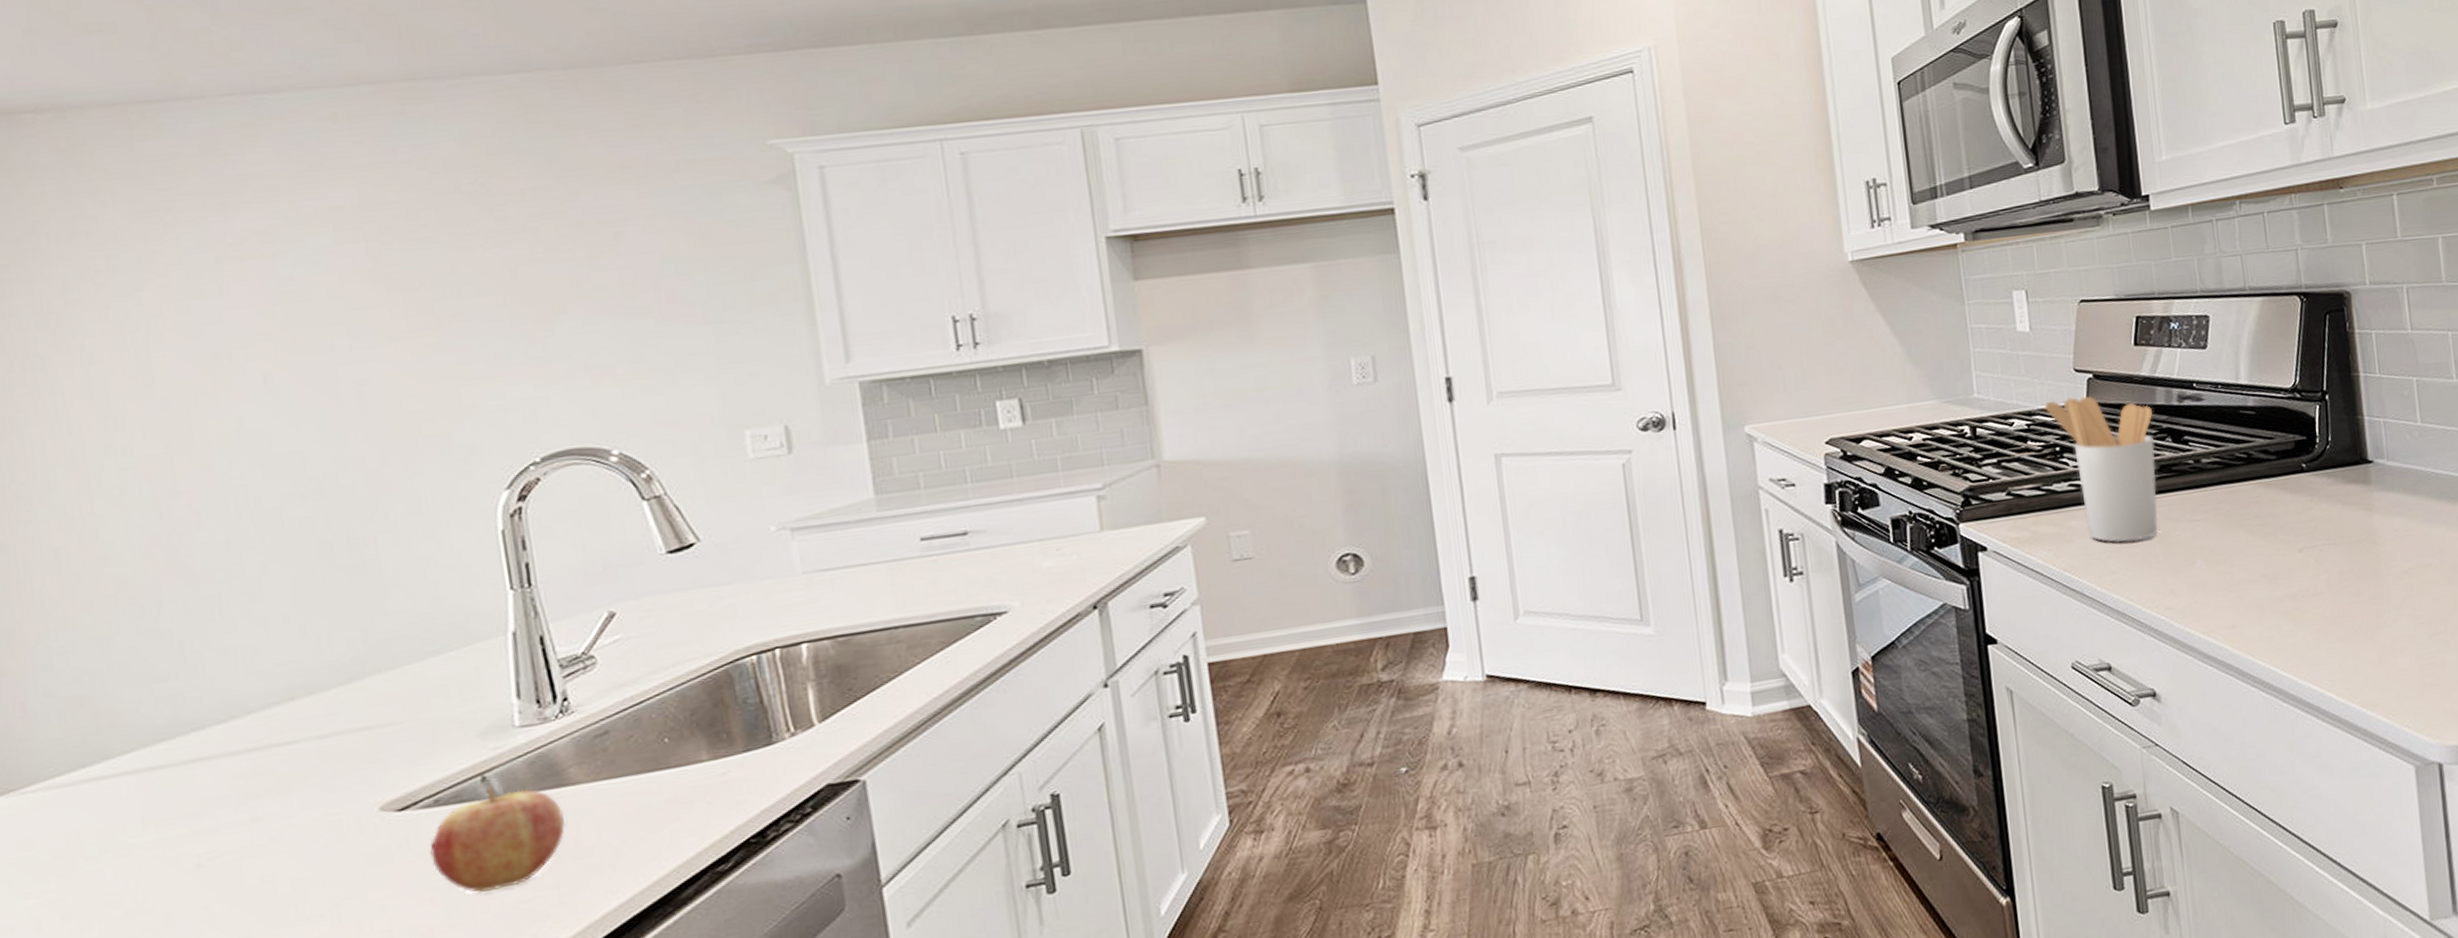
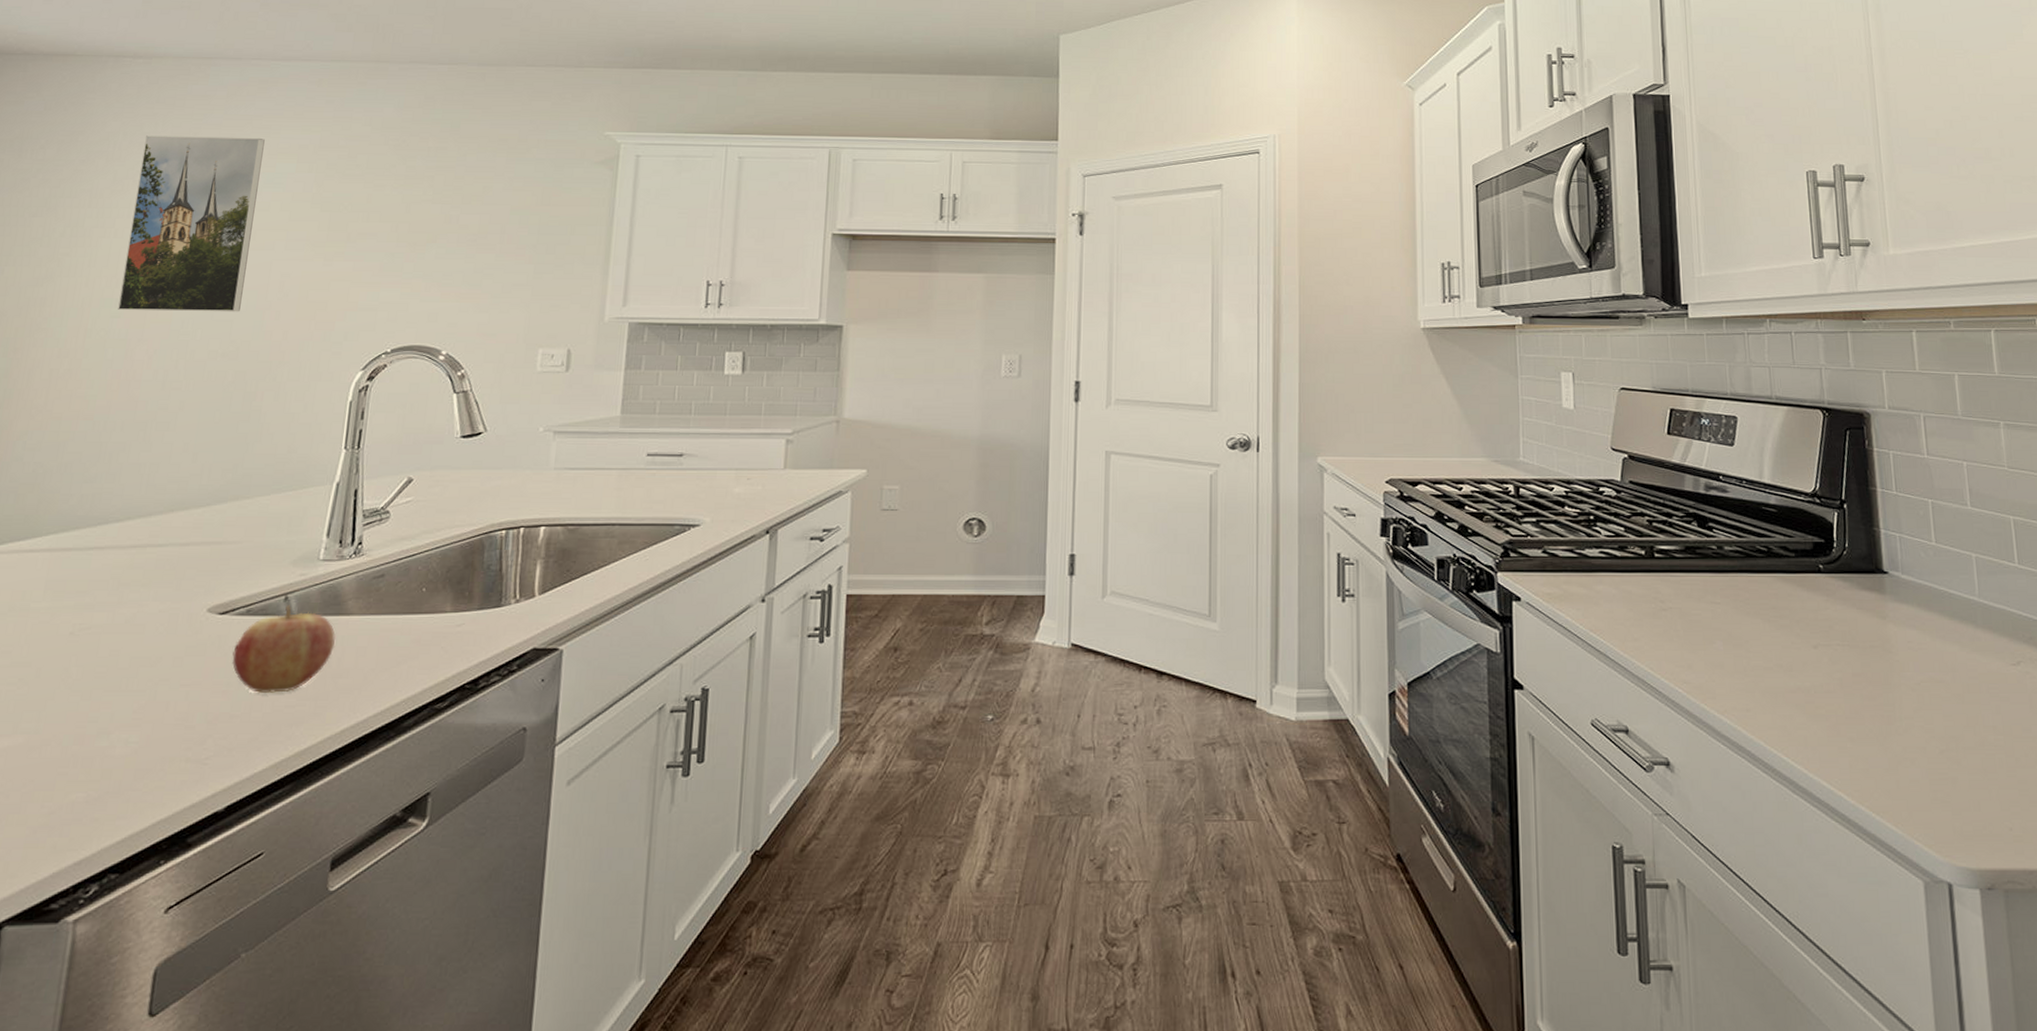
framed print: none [92,203,310,460] -> present [118,135,265,312]
utensil holder: present [2044,395,2159,542] -> none [1582,473,1682,613]

